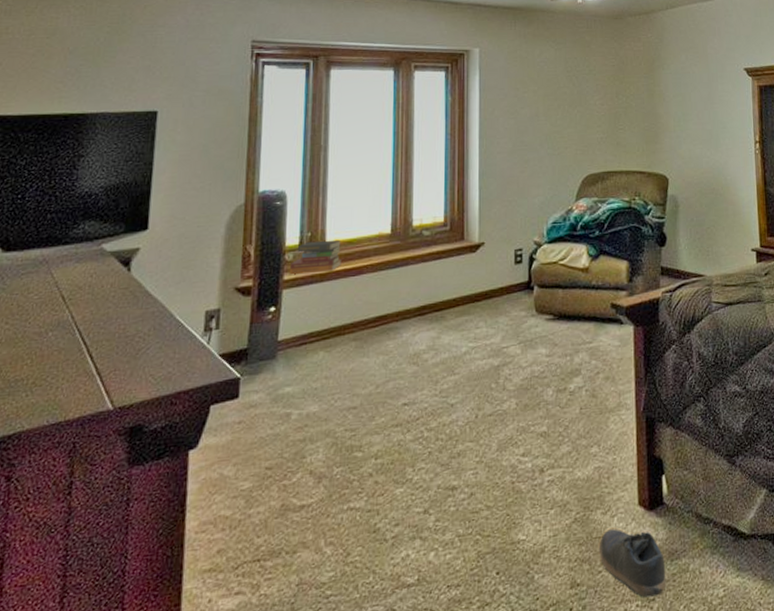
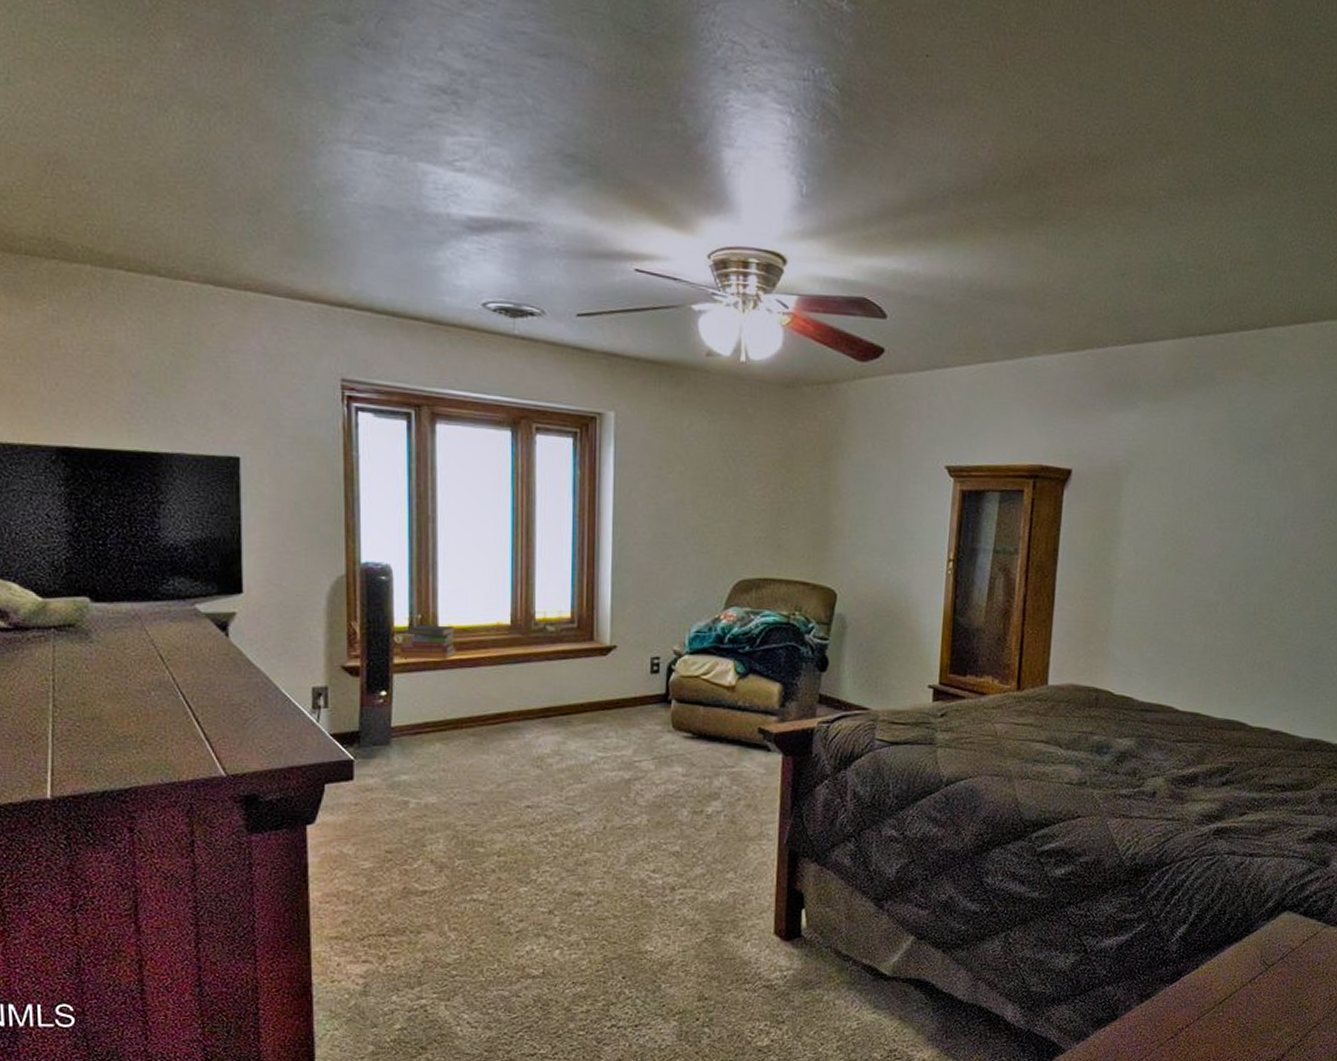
shoe: present [599,529,666,598] -> none [730,953,798,1019]

